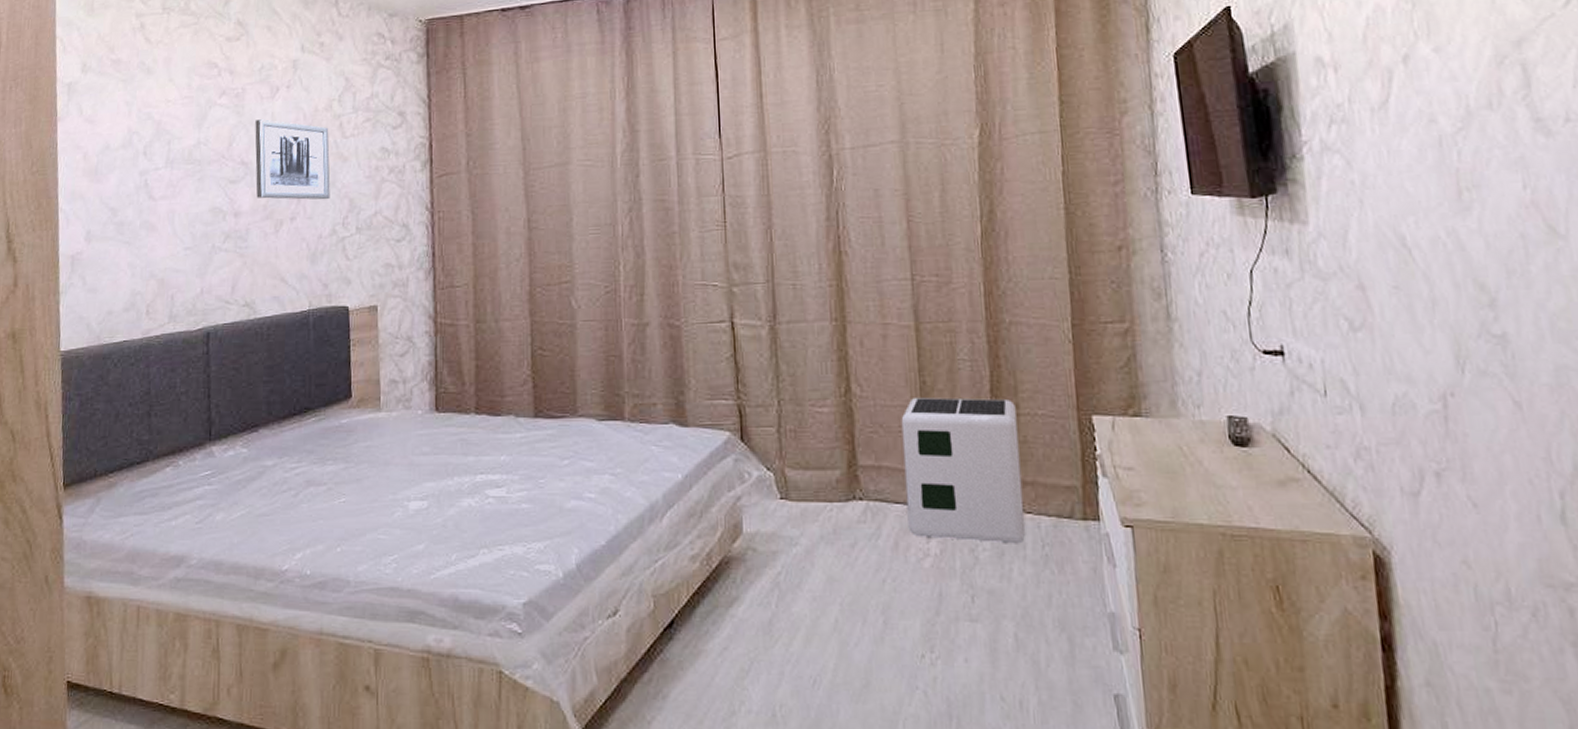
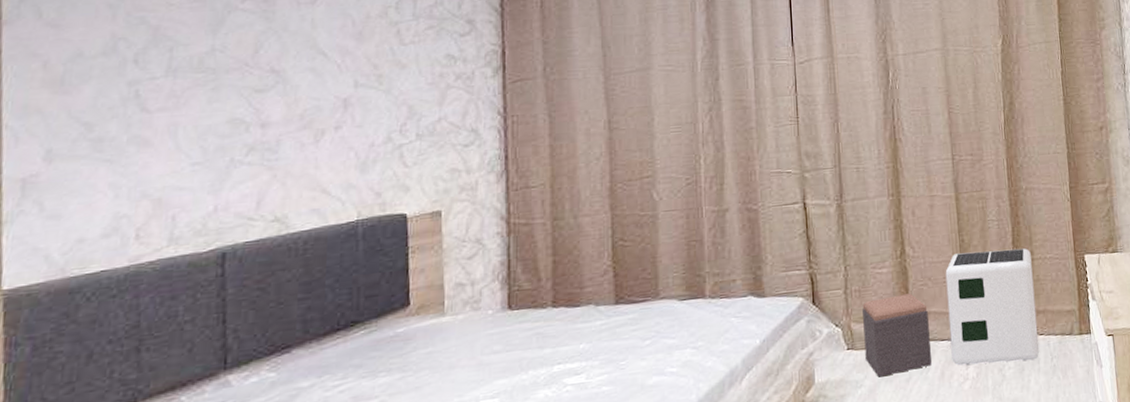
wall art: present [255,119,330,200] -> none [289,25,385,108]
footstool: none [798,441,882,537] -> present [862,293,932,378]

